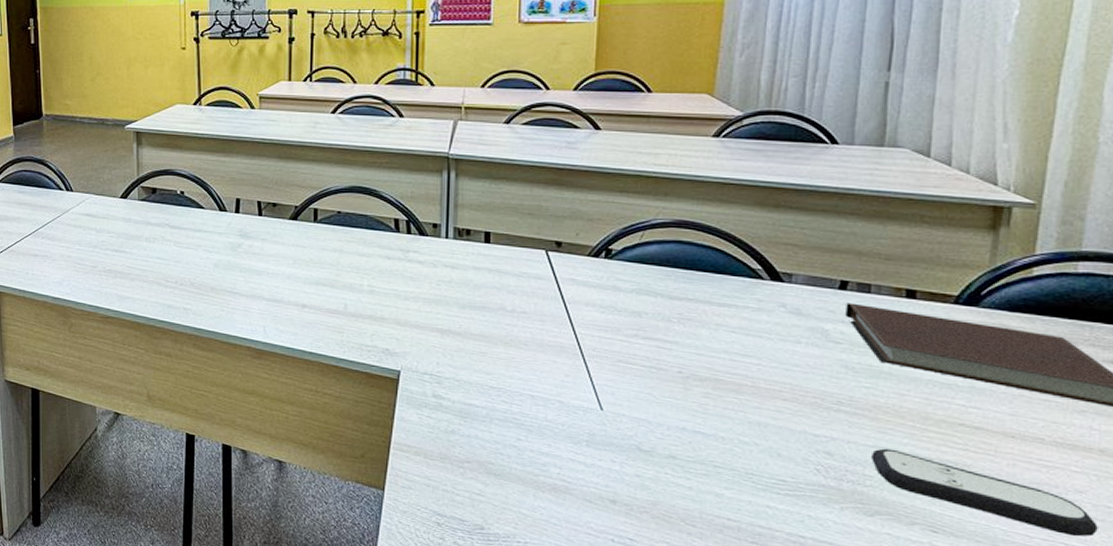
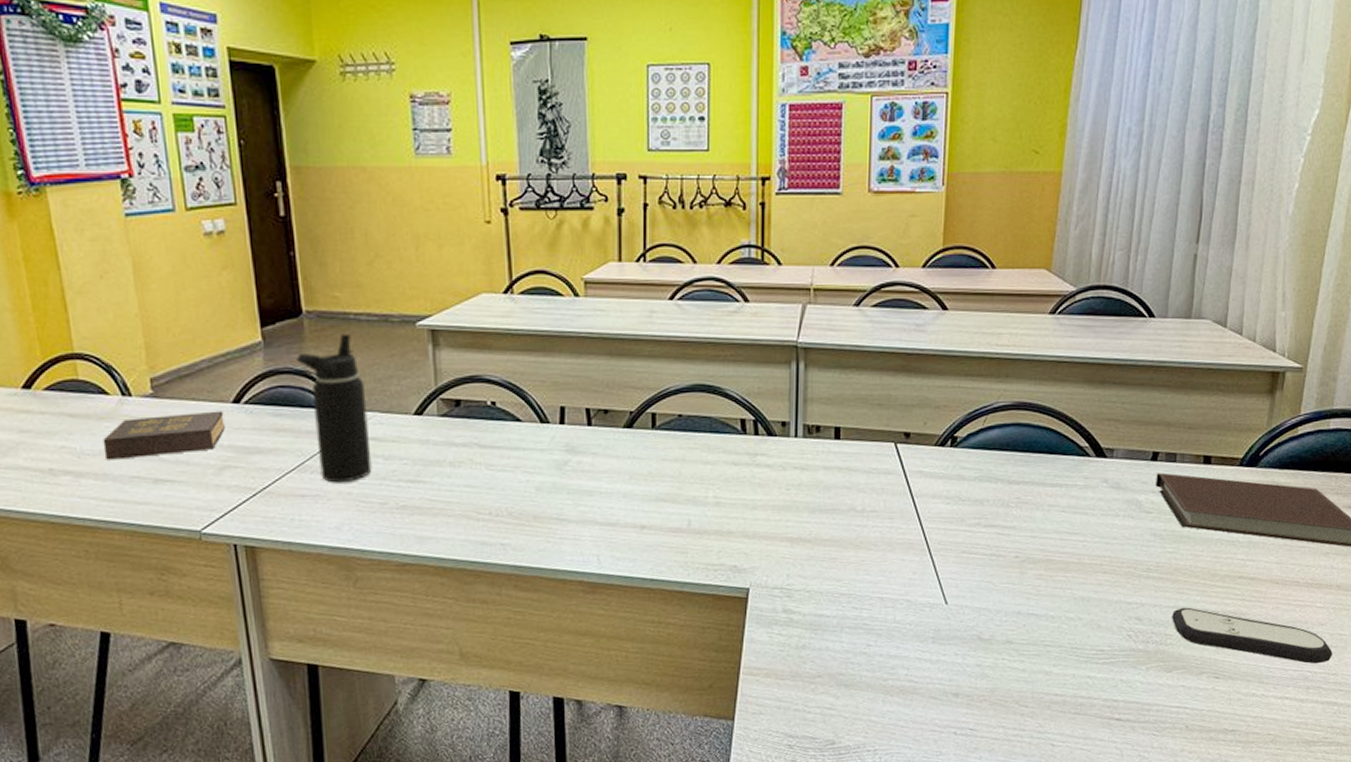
water bottle: none [36,132,87,248] -> present [296,333,372,483]

